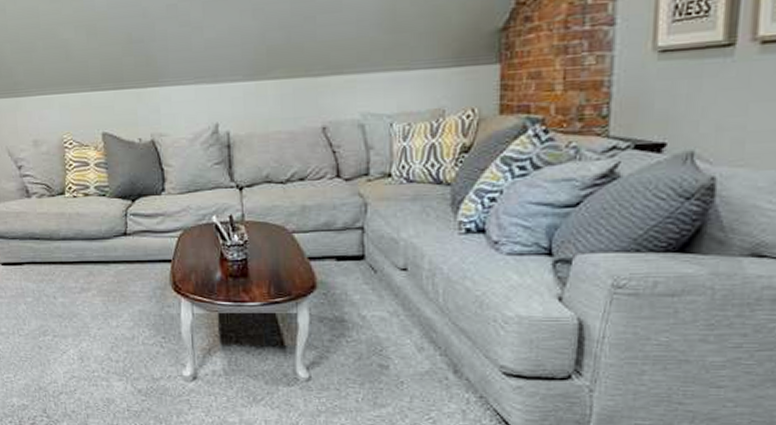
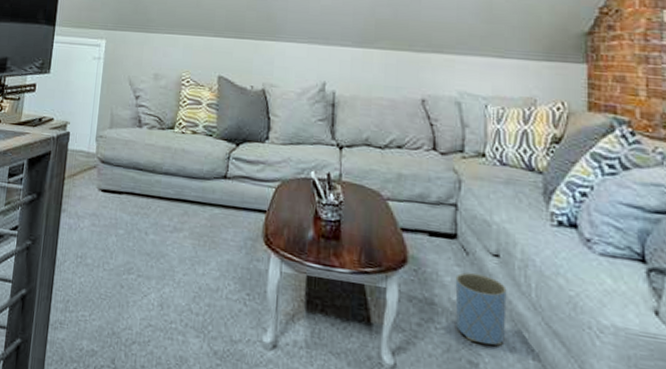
planter: none [364,289,415,349] -> present [455,272,507,346]

